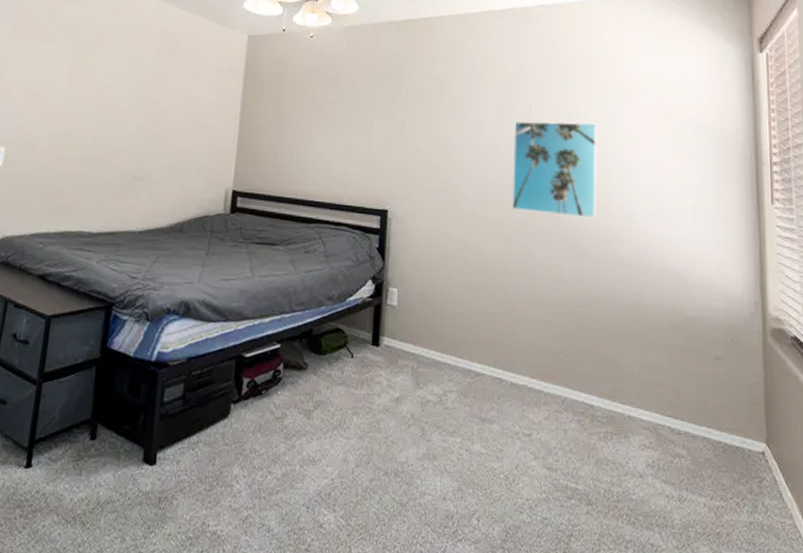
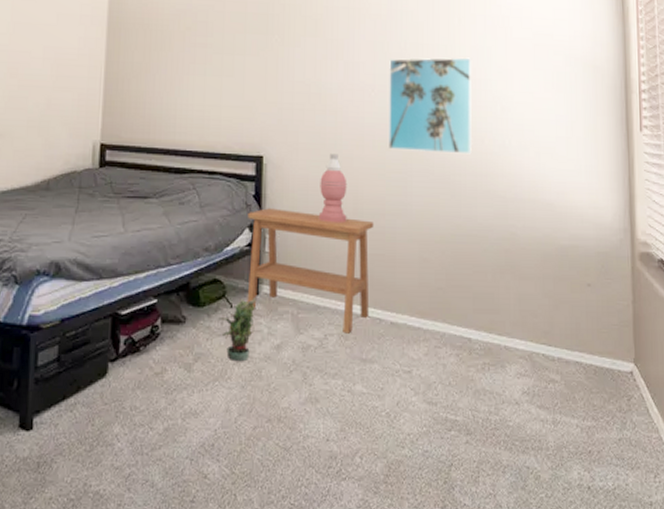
potted plant: none [340,347,378,413] -> present [219,296,257,362]
side table: none [367,261,496,392] -> present [247,208,374,334]
table lamp: none [441,211,470,281] -> present [319,153,347,224]

